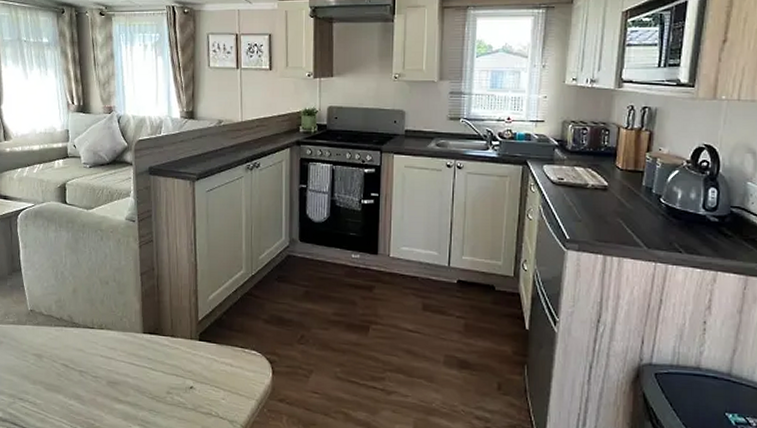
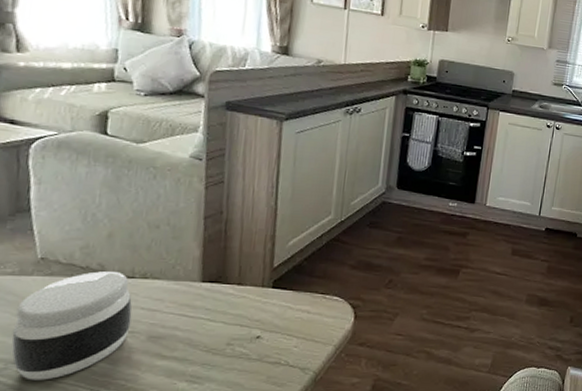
jar: none [16,321,95,415] -> present [11,270,133,380]

